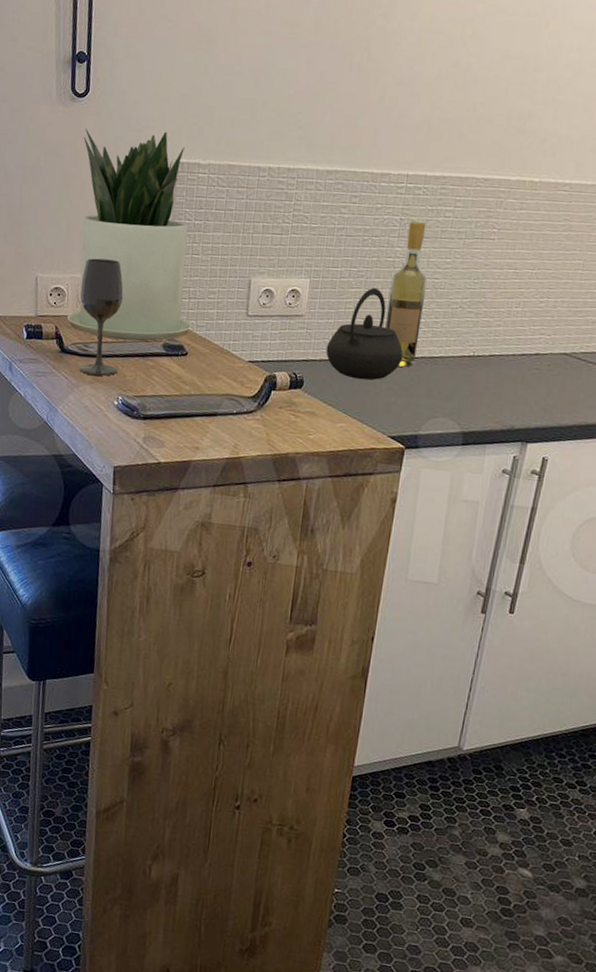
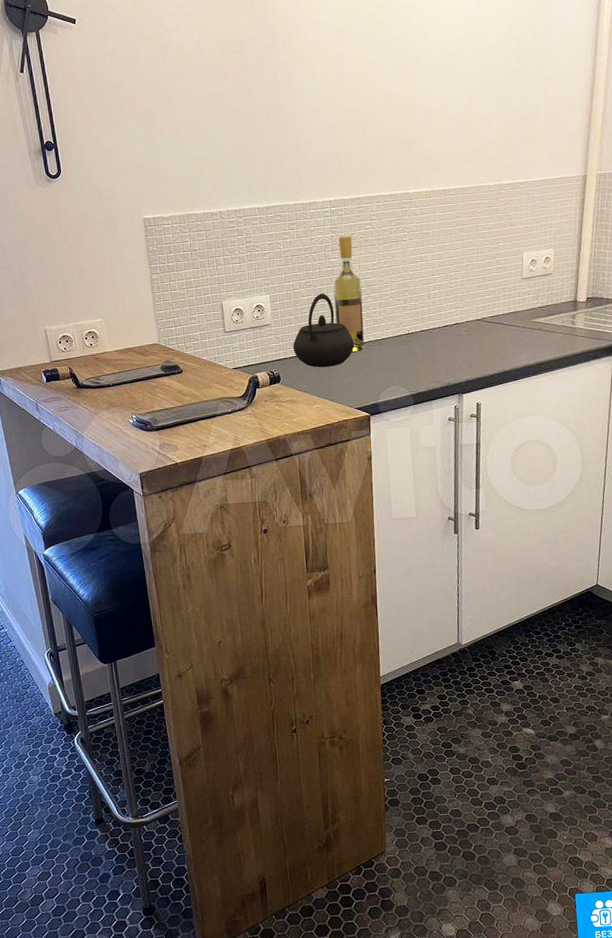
planter: present [67,128,193,341] -> none [63,195,182,370]
wine glass: present [79,258,124,376] -> none [83,305,128,402]

